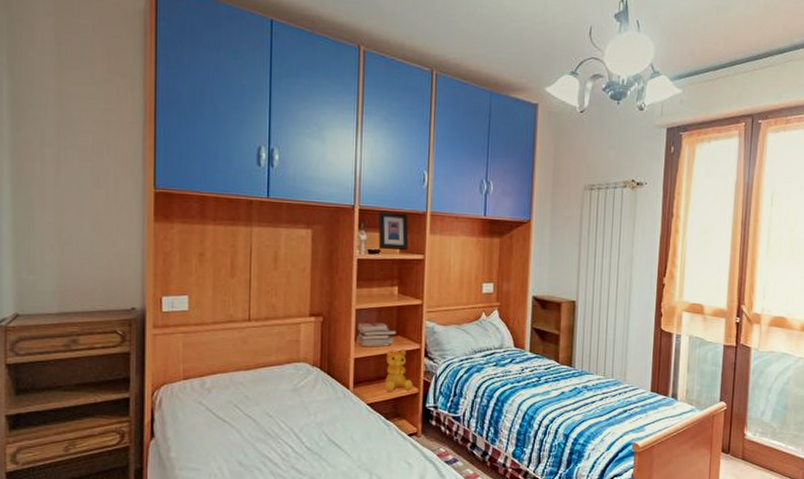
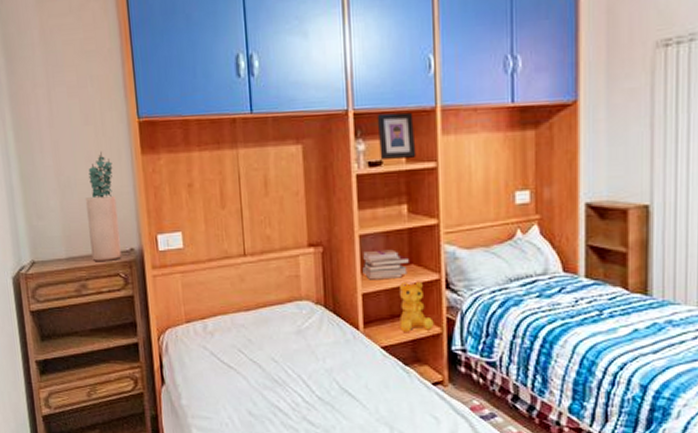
vase: none [86,214,122,319] -> present [85,151,121,262]

